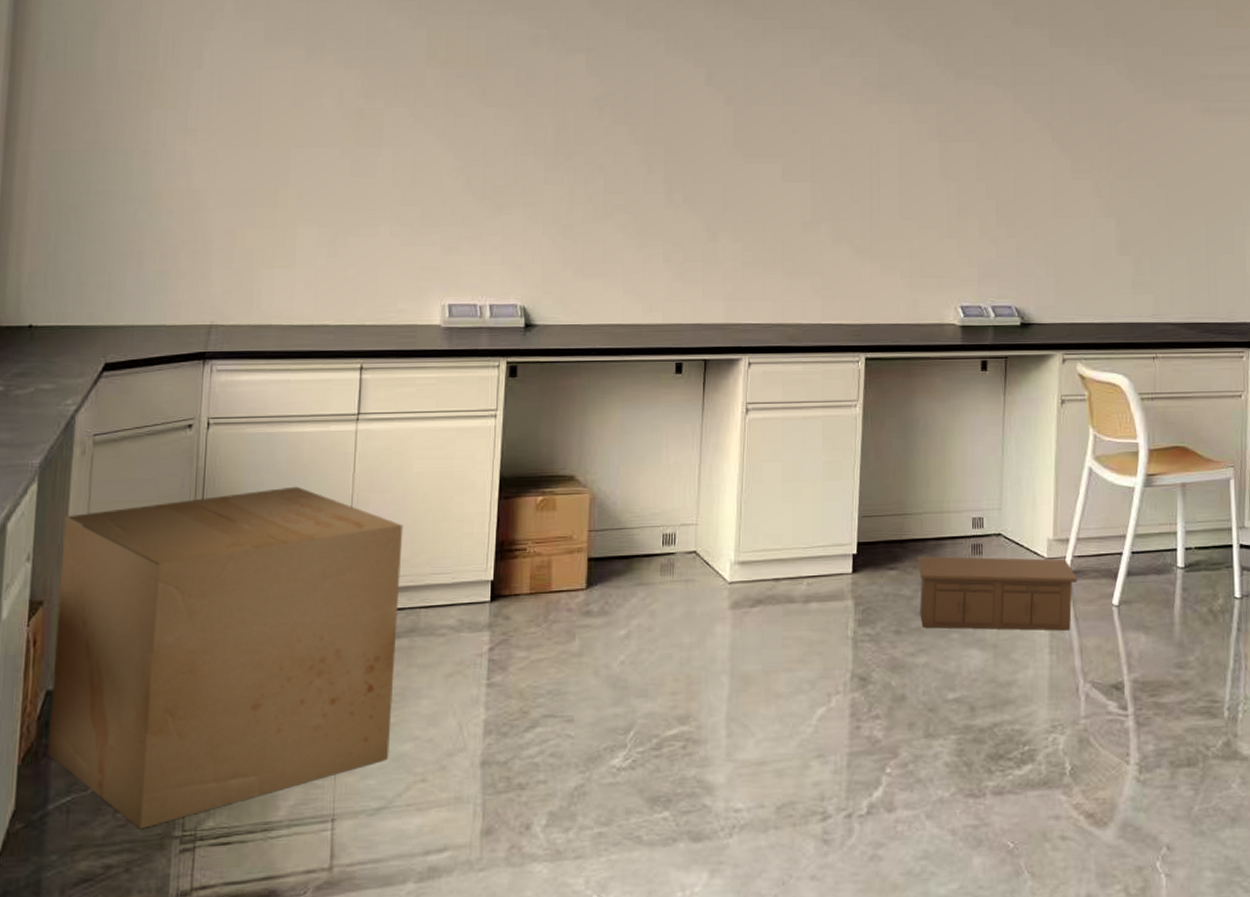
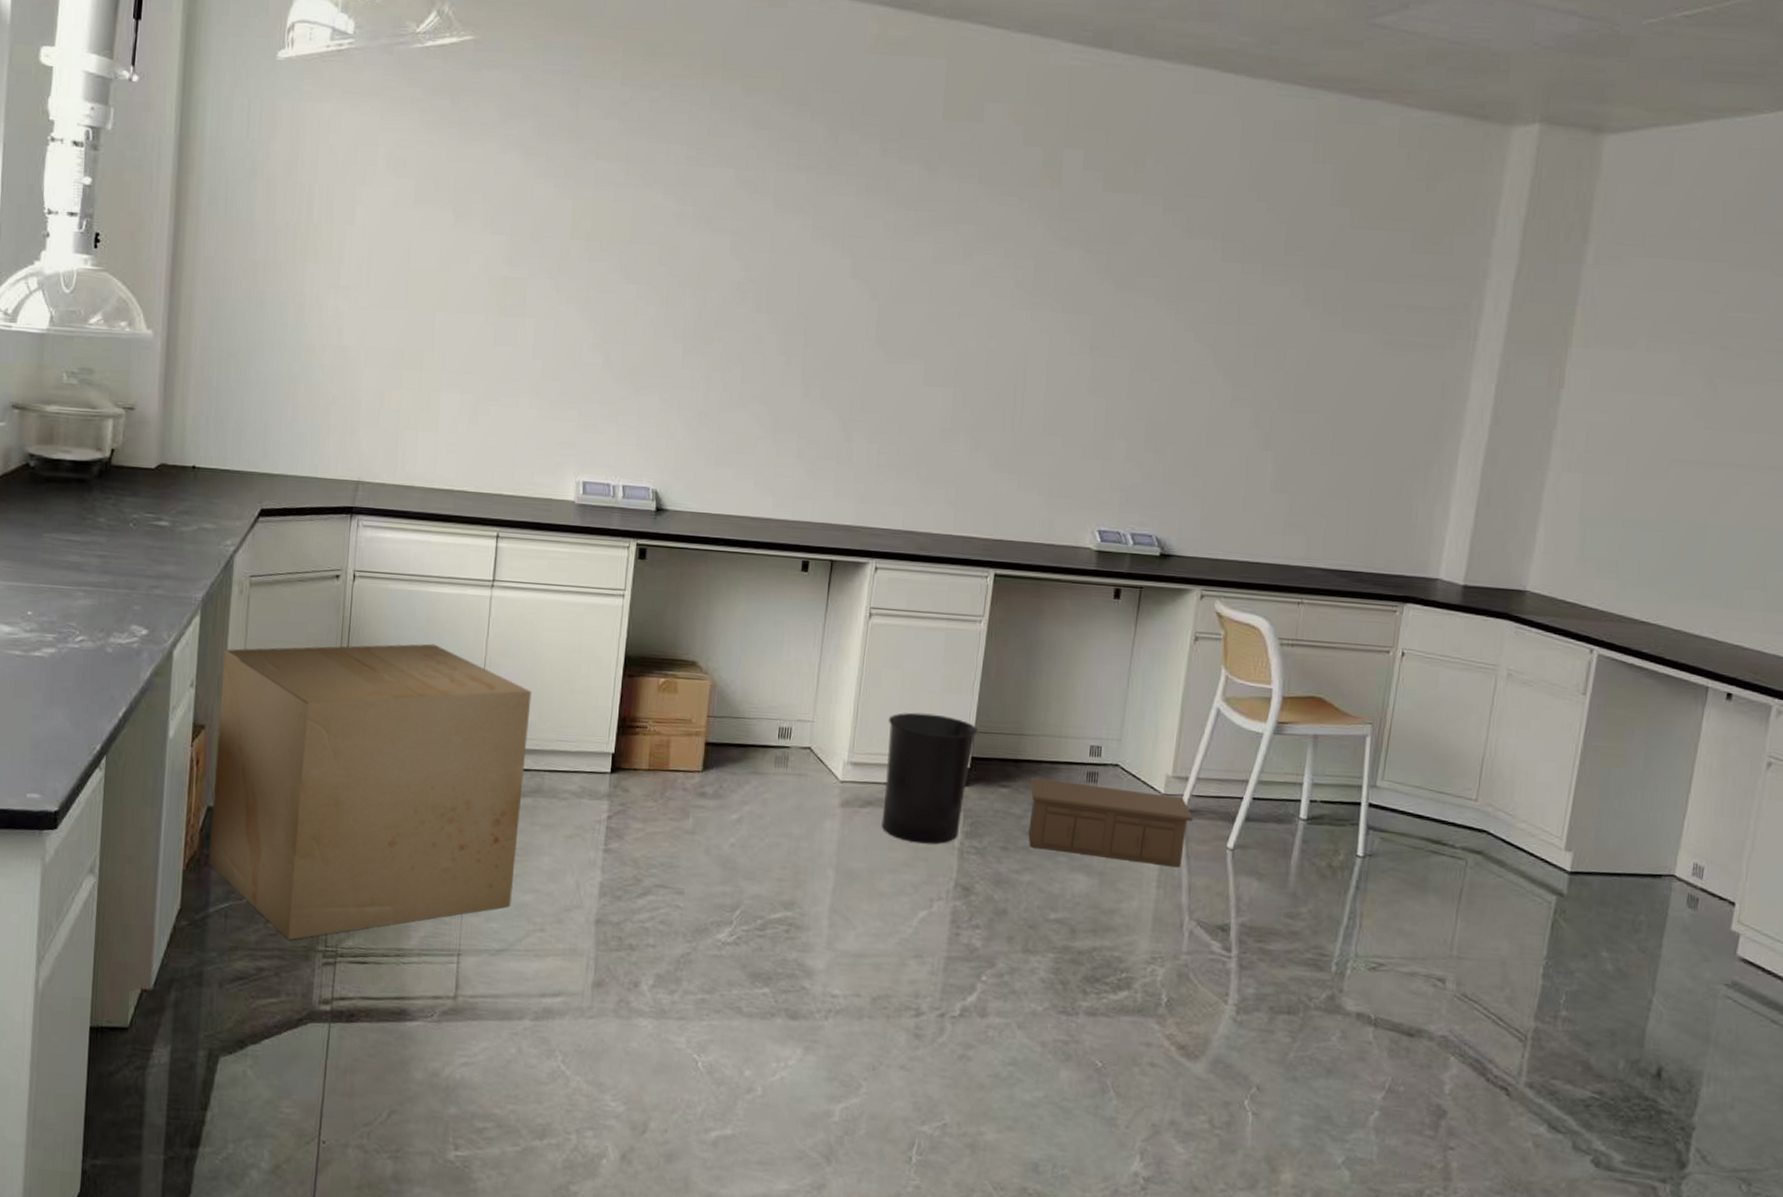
waste bin: none [772,503,863,637] -> present [881,712,979,844]

